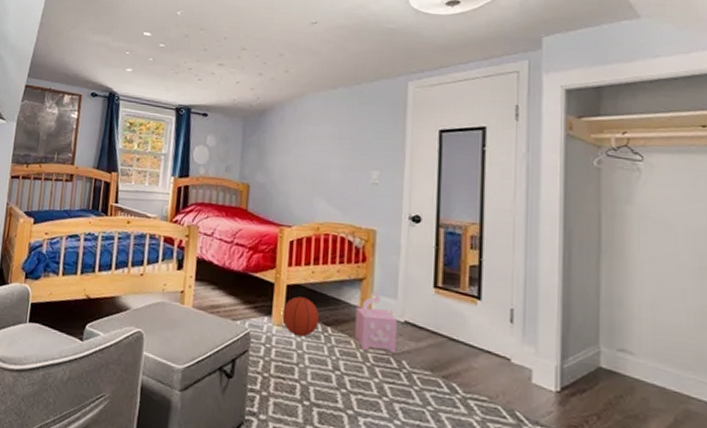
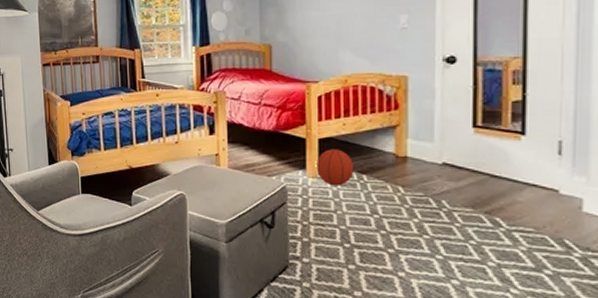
toy box: present [354,291,398,354] -> none [390,137,436,195]

